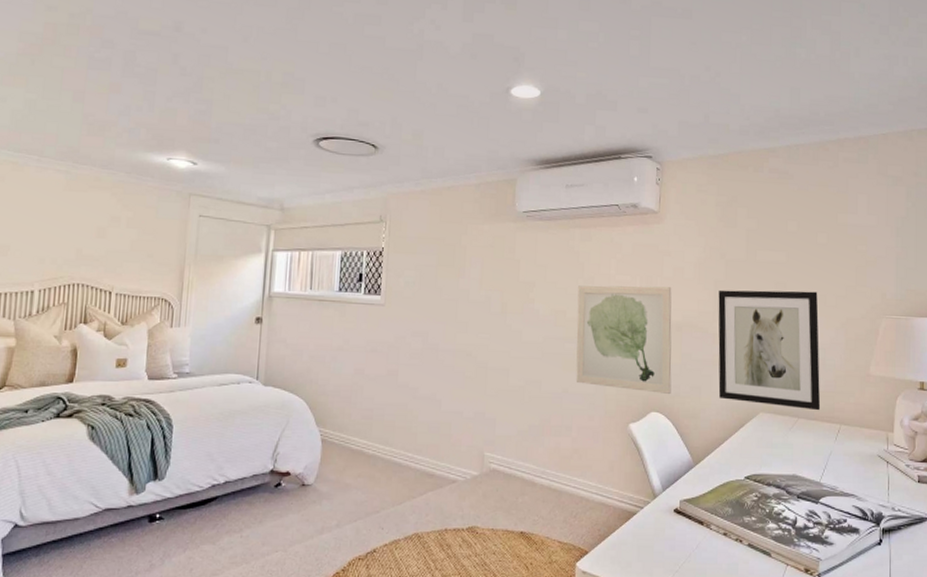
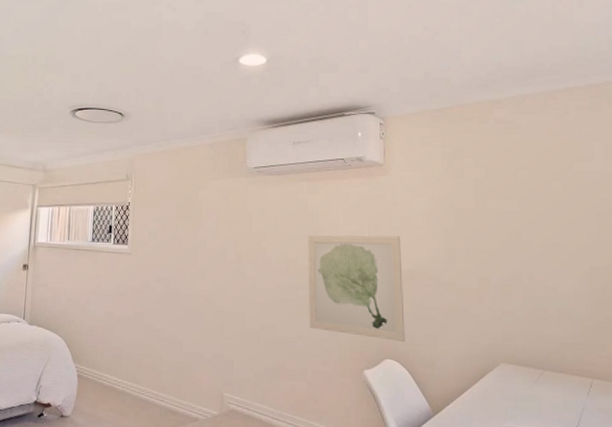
wall art: present [718,290,821,411] -> none [449,238,569,364]

